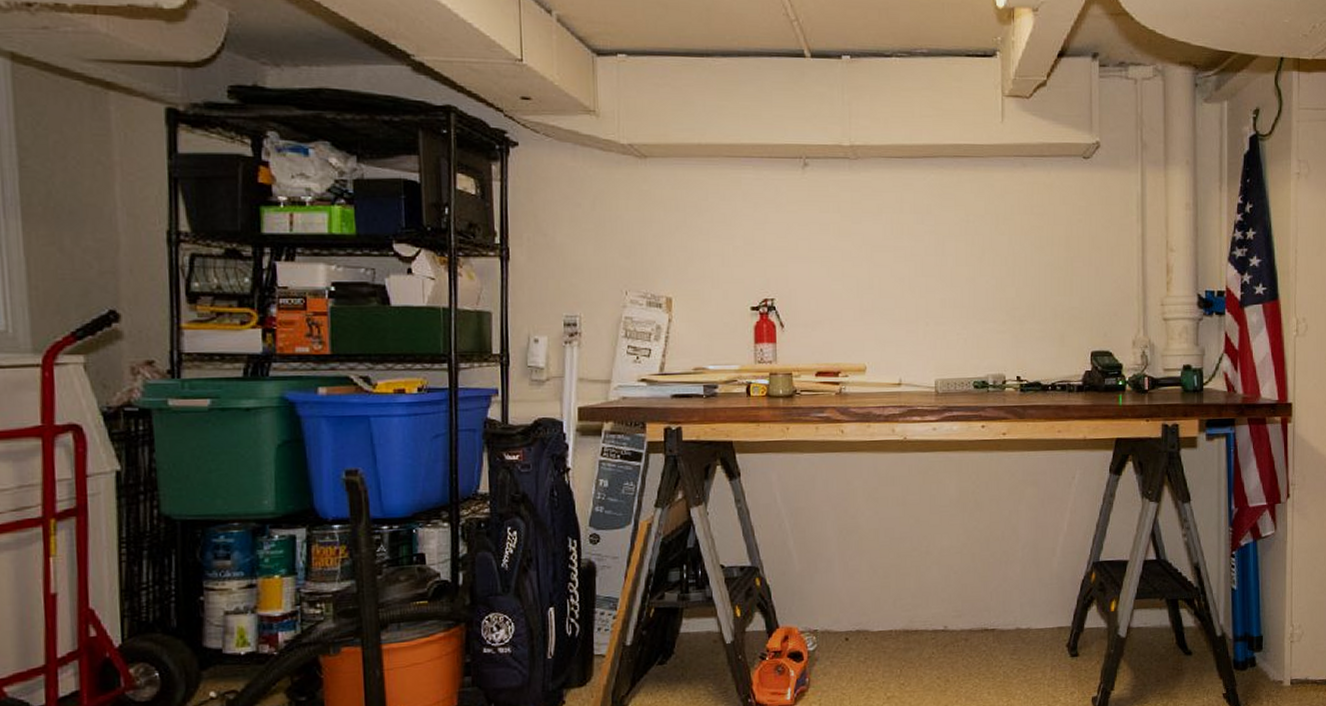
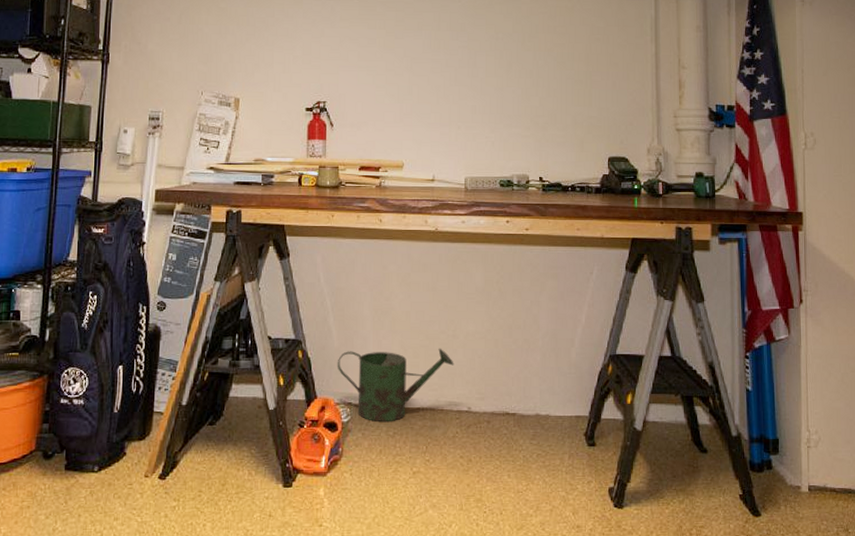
watering can: none [799,566,928,649] -> present [337,348,454,423]

